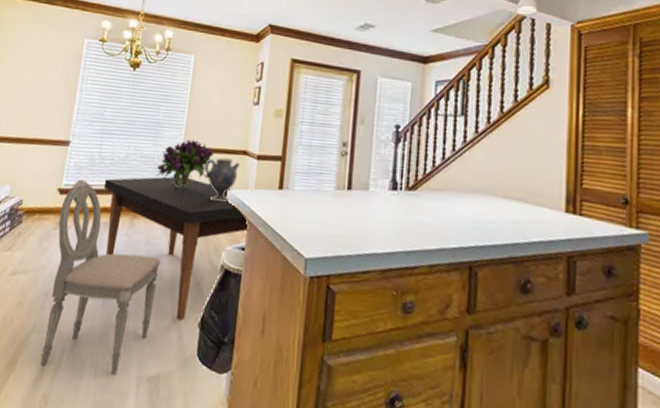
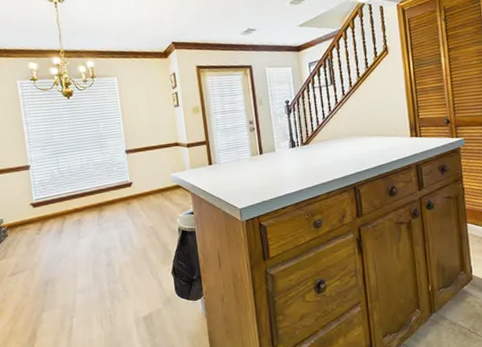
dining chair: present [40,179,161,375] -> none [37,192,135,333]
dining table: present [103,176,250,321] -> none [68,172,194,274]
bouquet: present [156,139,214,188] -> none [108,143,153,182]
ceramic jug: present [204,157,241,203] -> none [147,151,176,185]

